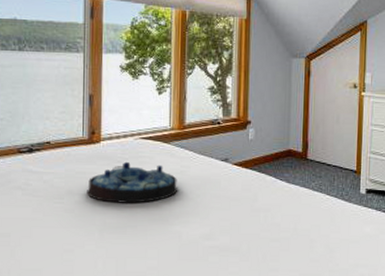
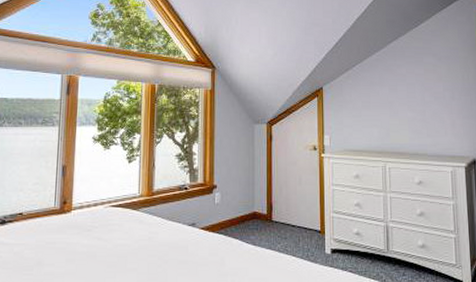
serving tray: present [87,161,178,203] -> none [56,229,146,273]

